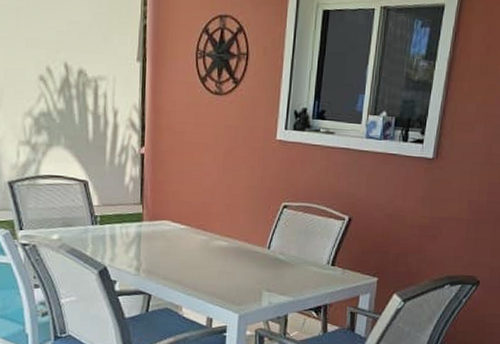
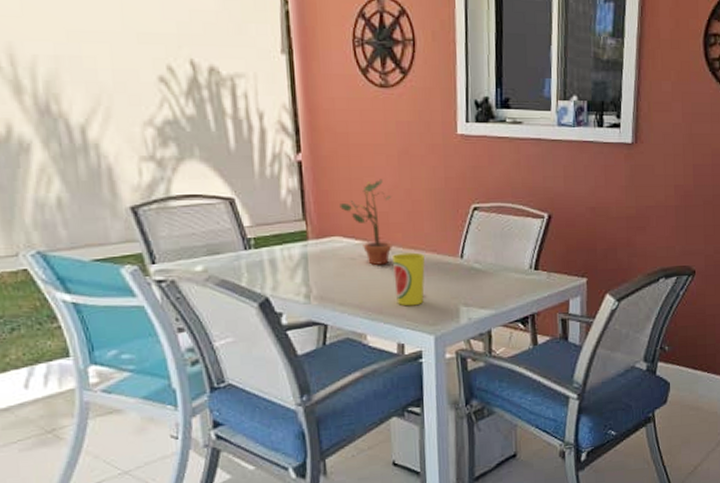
potted plant: none [171,174,214,248] -> present [339,179,392,265]
cup: none [210,239,237,287] -> present [393,252,425,306]

